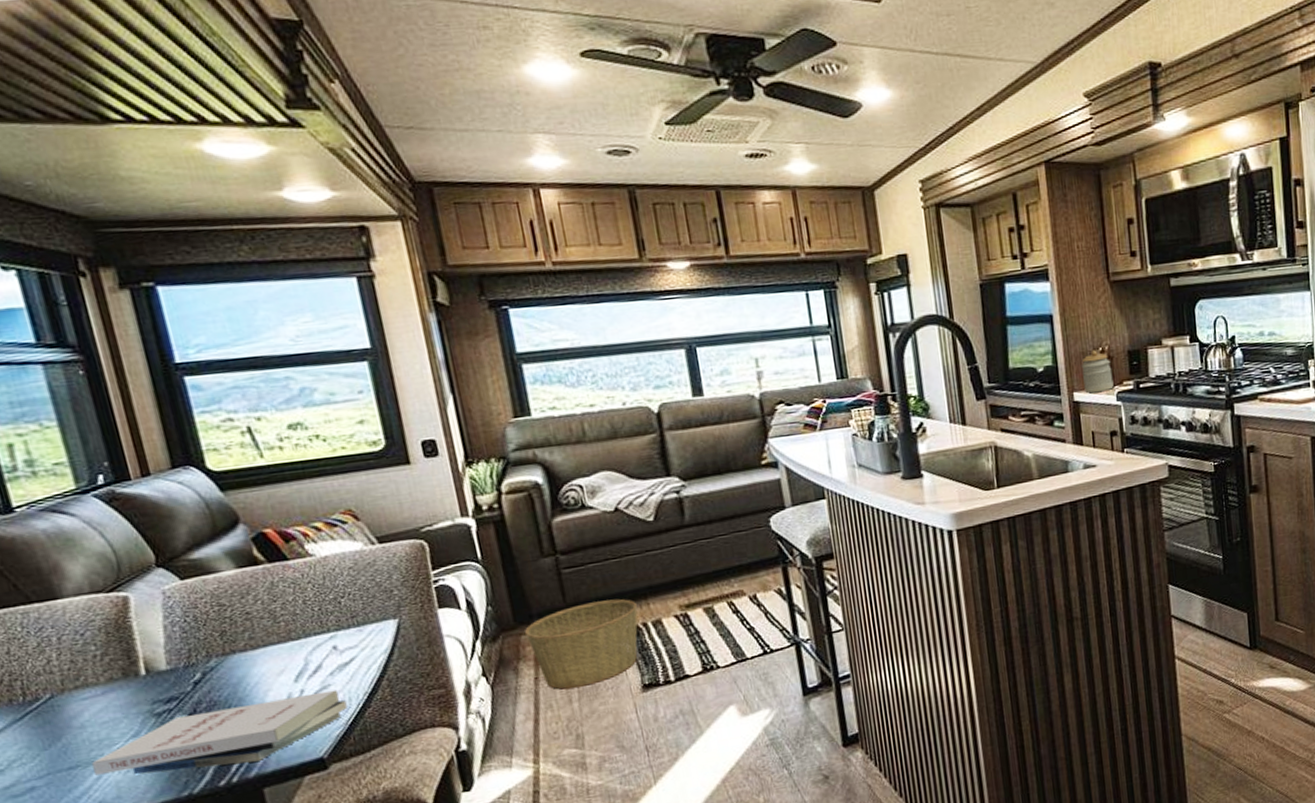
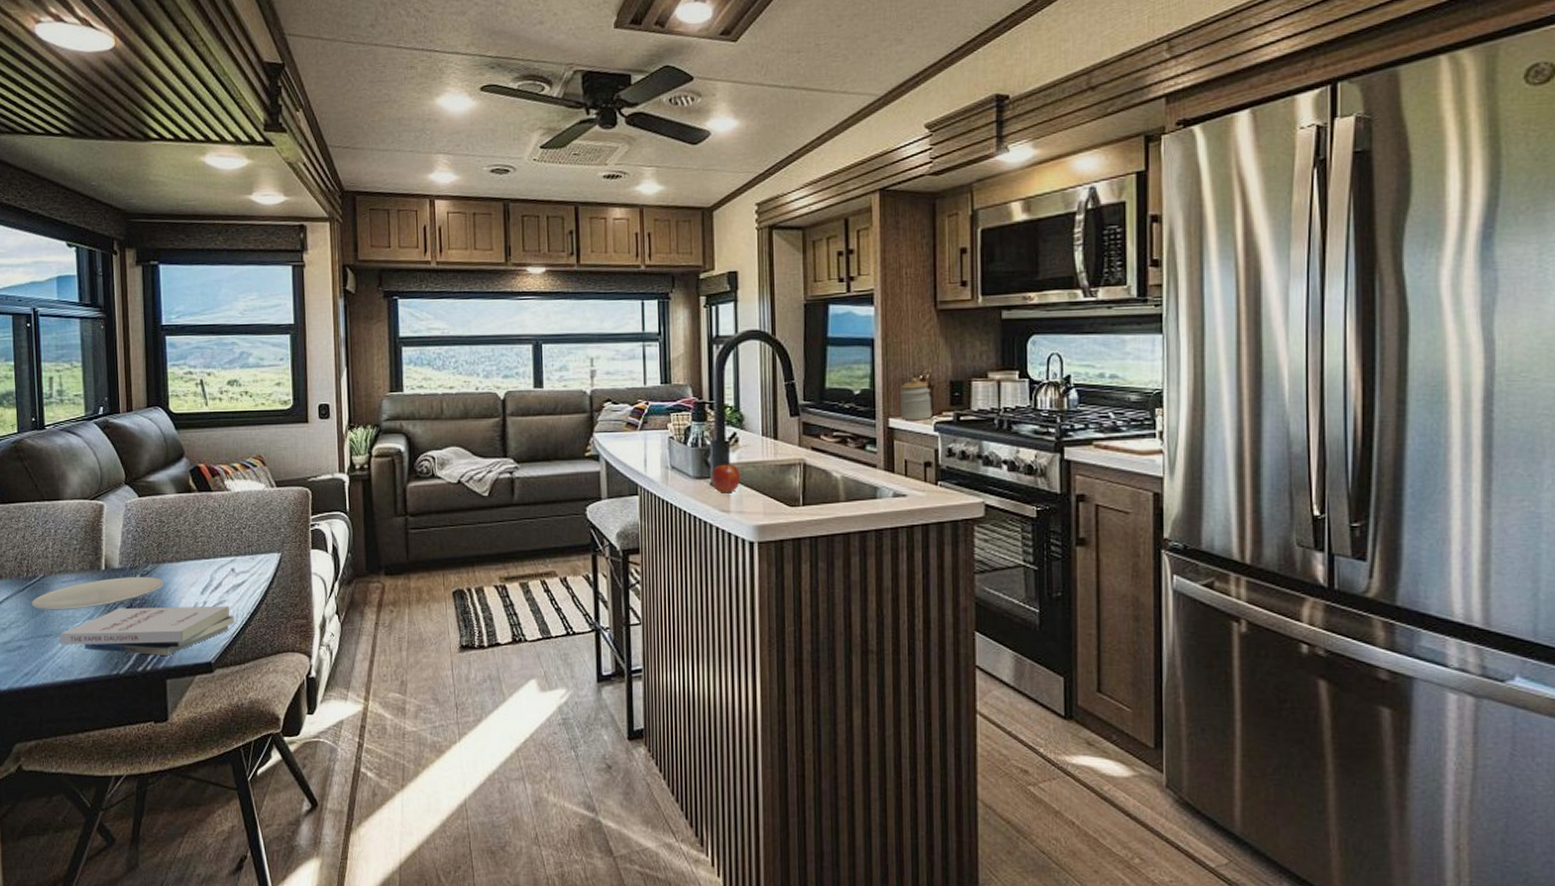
plate: none [38,672,239,739] -> present [31,576,164,612]
basket: present [525,598,638,690] -> none [374,563,465,638]
fruit: none [900,452,932,486] -> present [710,461,740,493]

